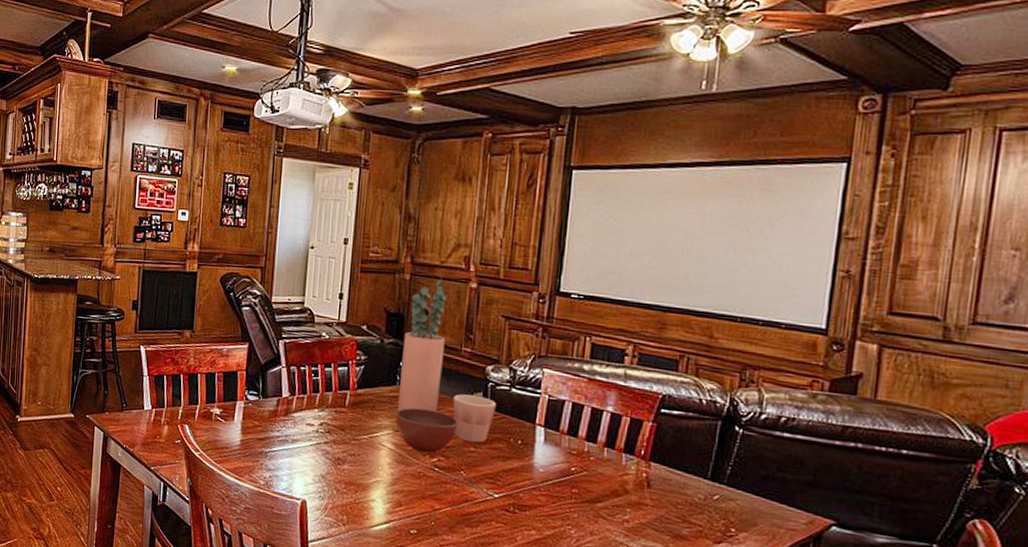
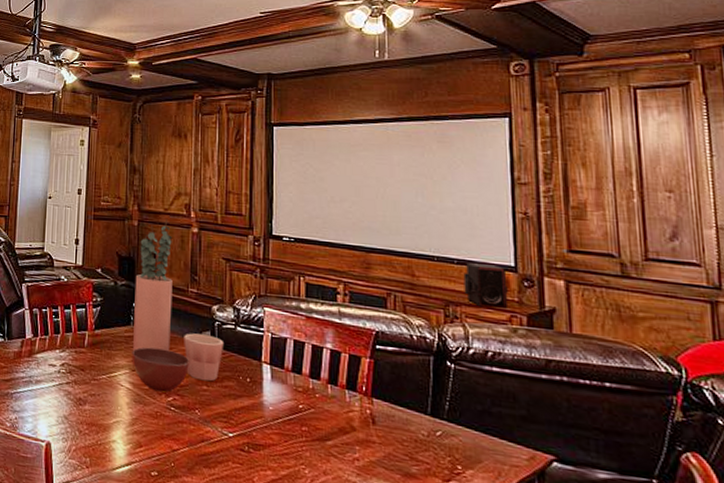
stereo: none [765,324,814,374] -> present [463,263,508,310]

